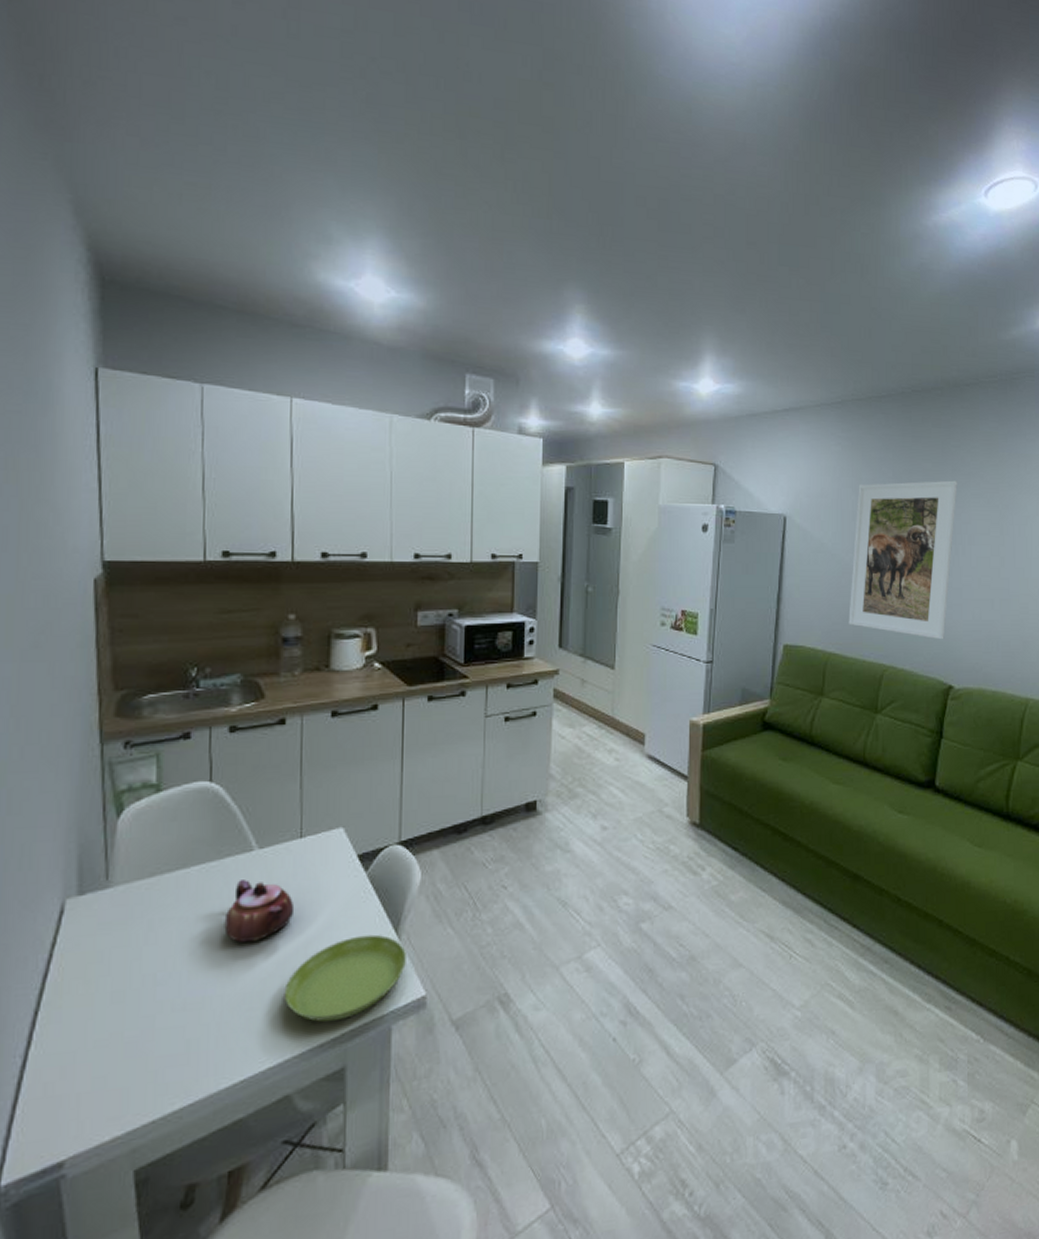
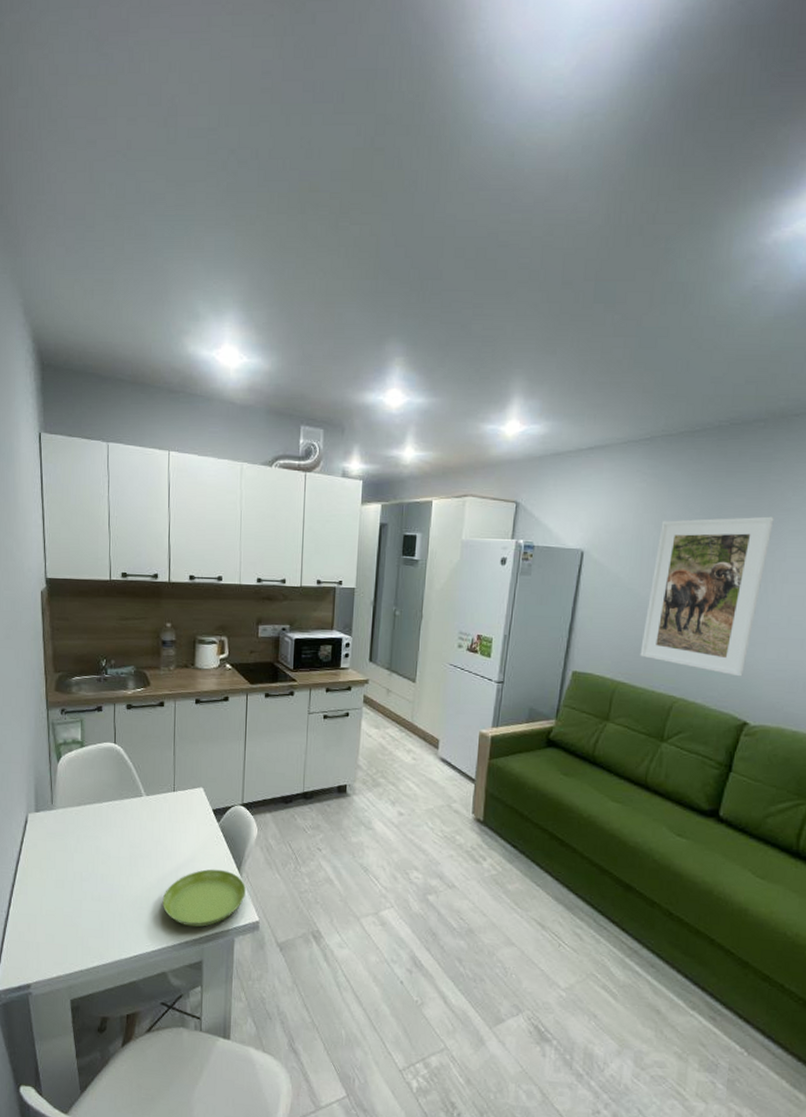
teapot: present [224,880,295,943] -> none [124,816,170,862]

